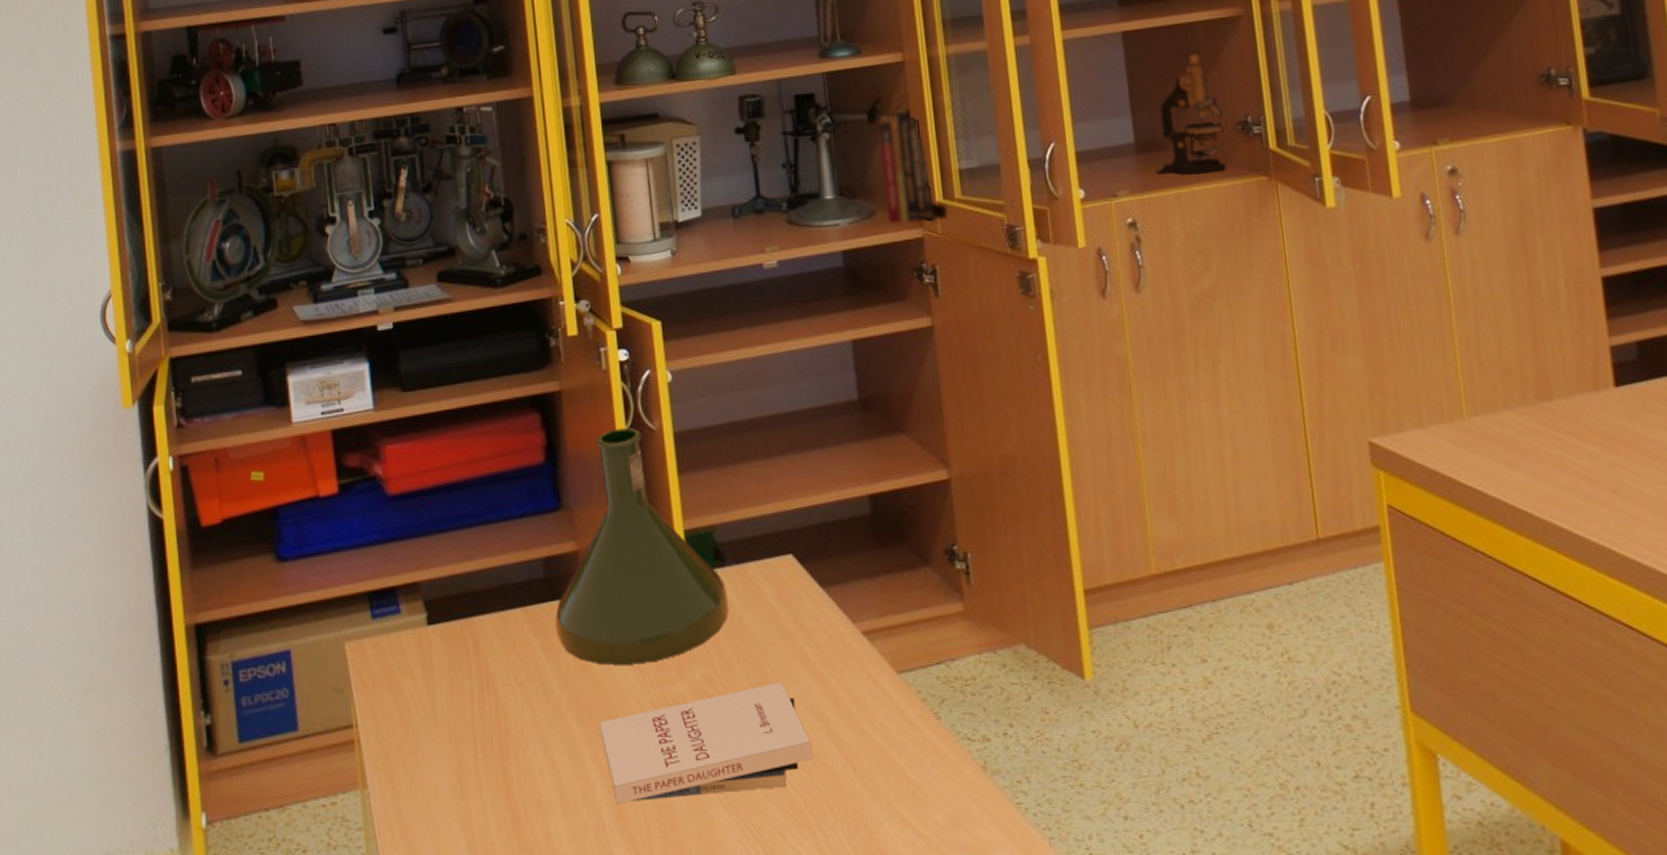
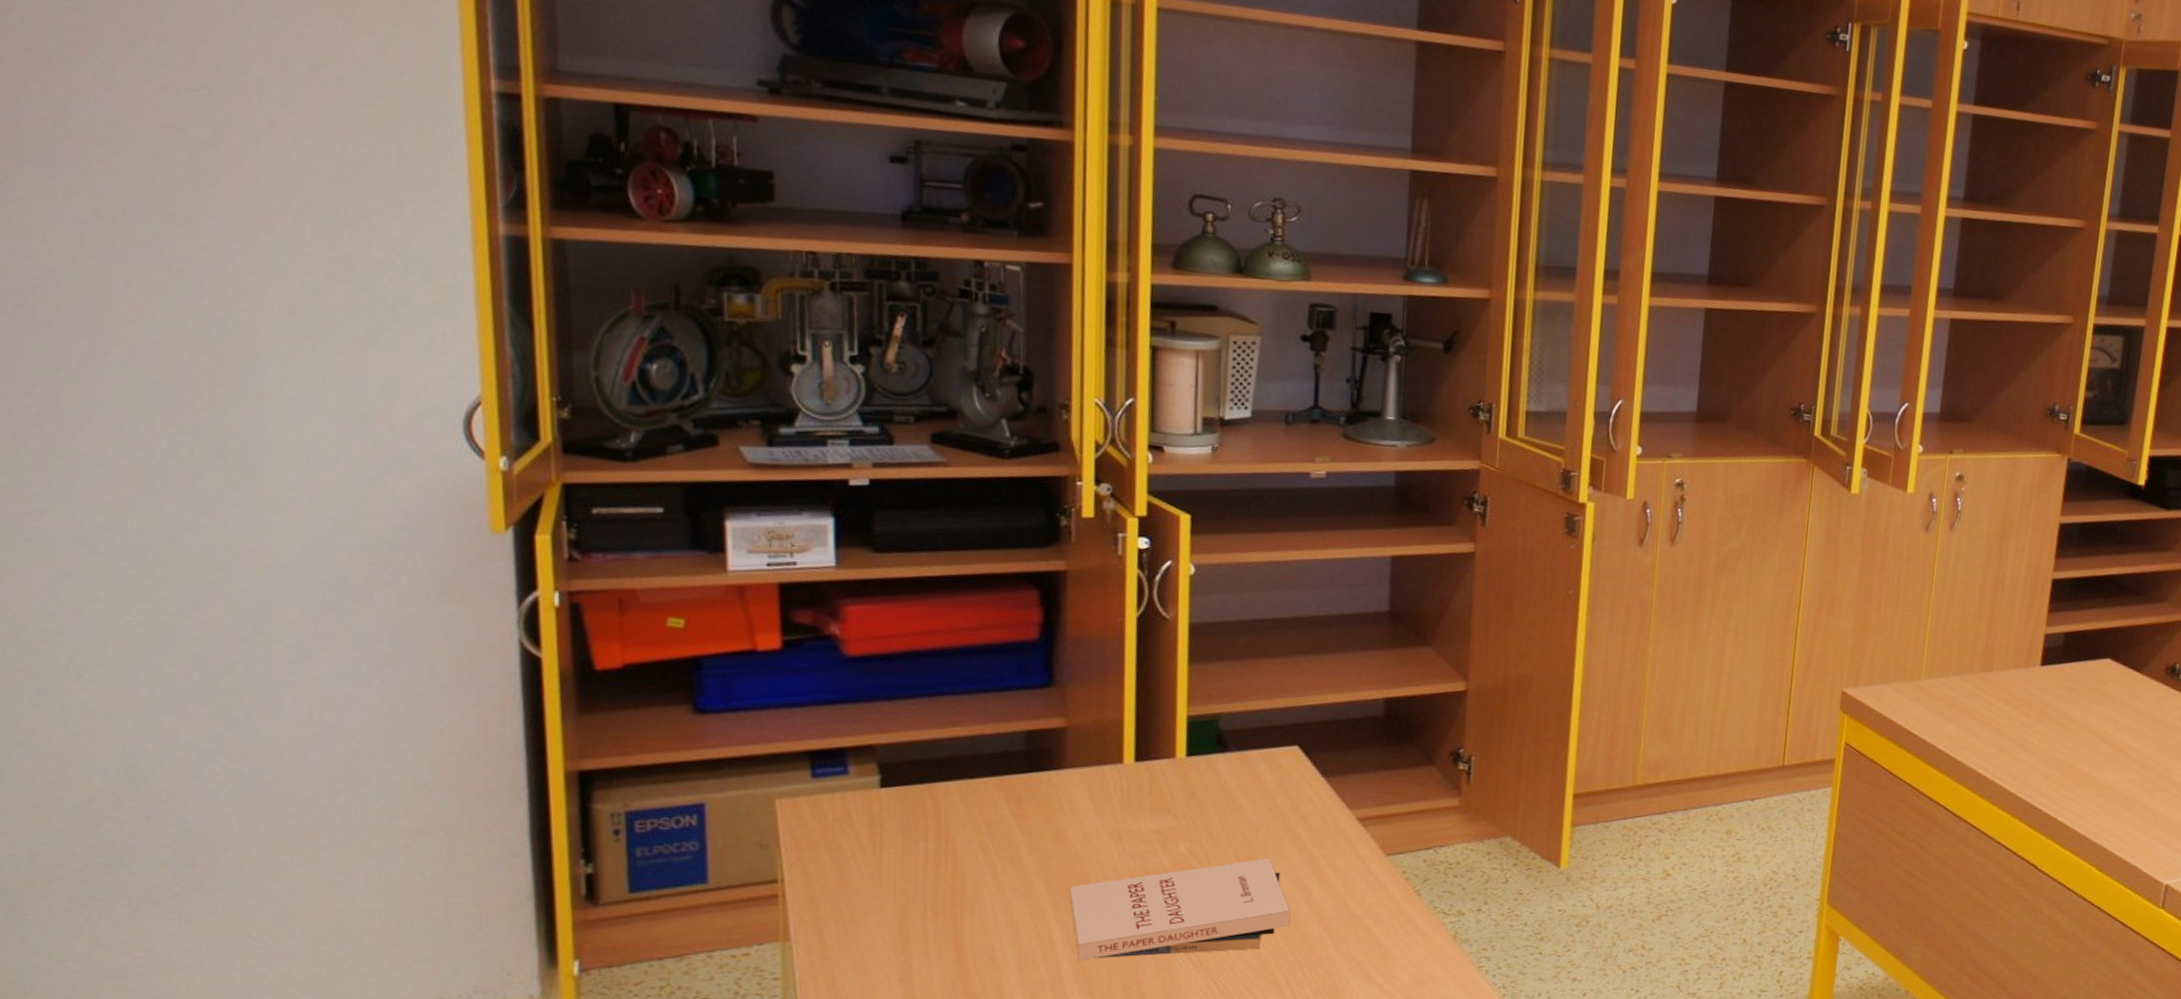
flask: present [555,428,728,665] -> none [1031,614,1225,836]
books: present [877,104,950,224] -> none [1447,340,1511,457]
microscope: present [1156,53,1227,175] -> none [1711,339,1781,450]

